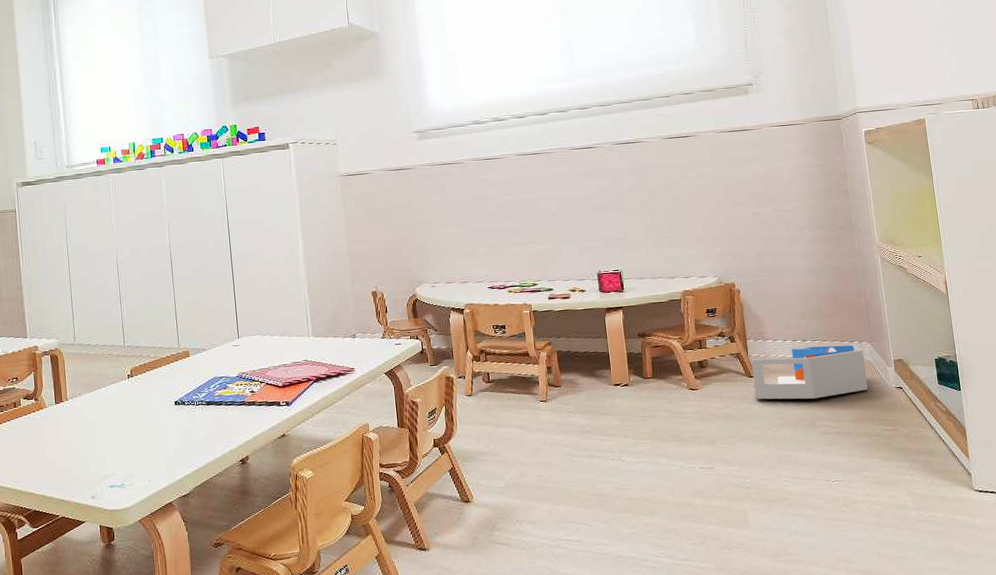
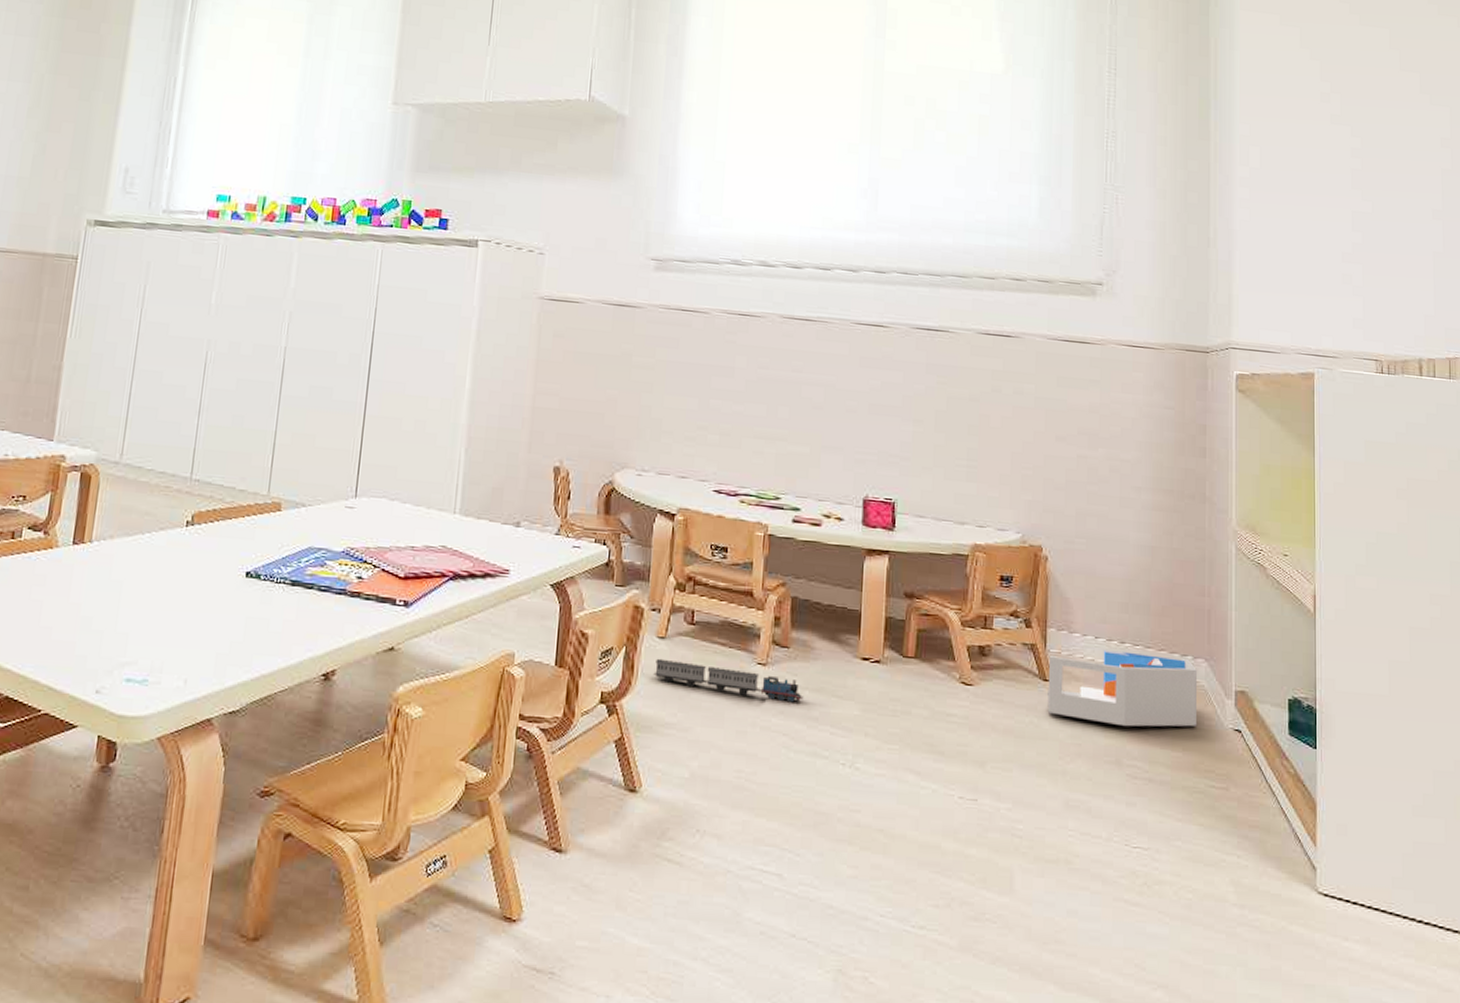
toy train: none [468,407,577,426] -> present [653,658,804,703]

